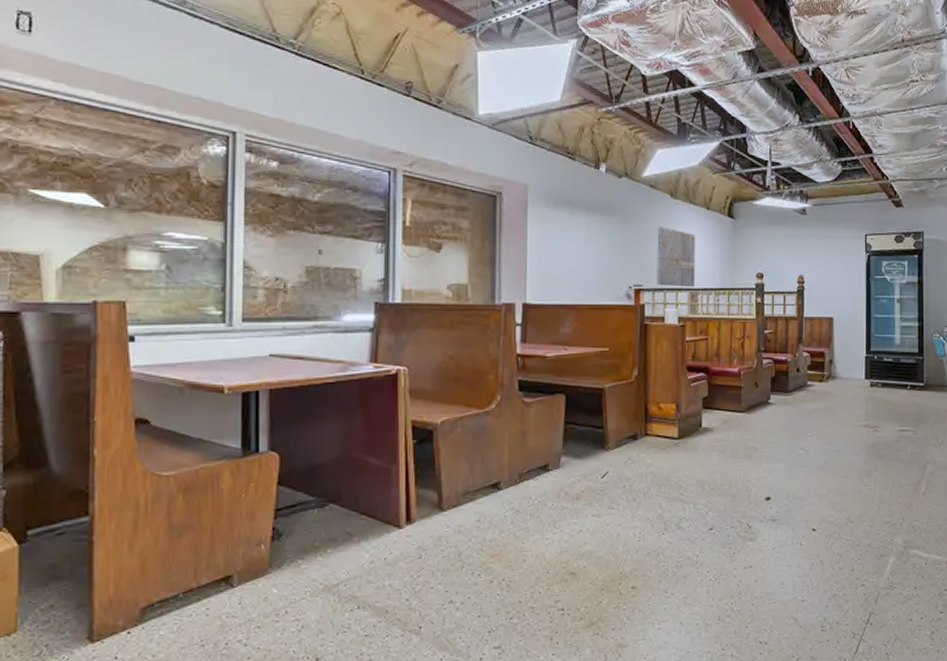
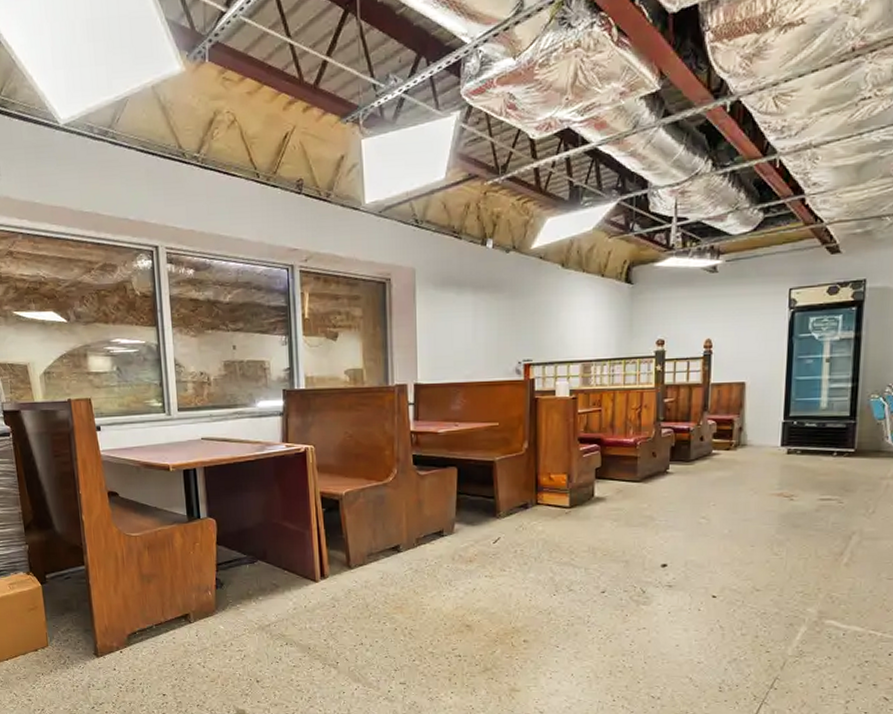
wall art: present [657,227,695,288] -> none [547,299,588,360]

